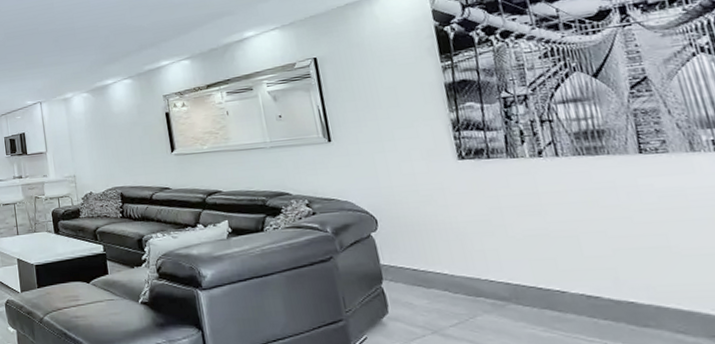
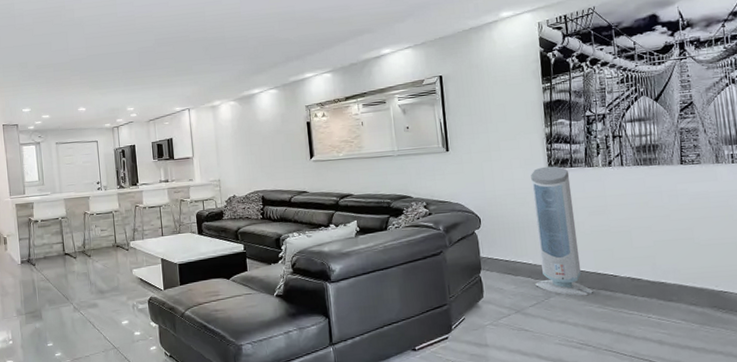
air purifier: none [436,157,534,316] -> present [531,166,593,296]

